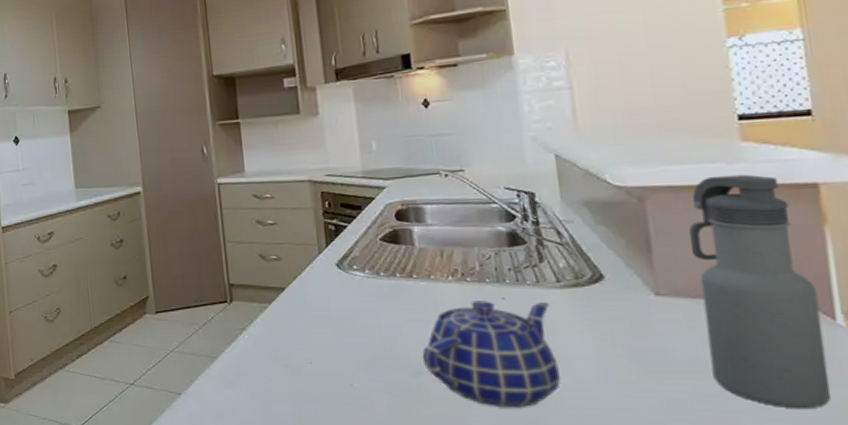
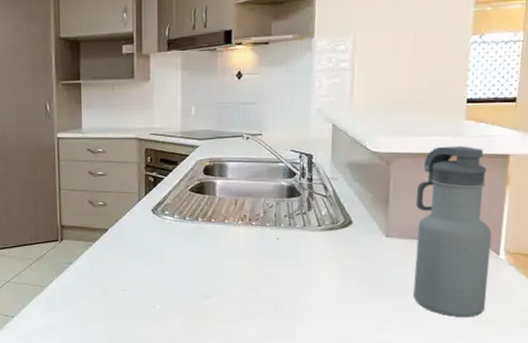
teapot: present [422,300,560,409] -> none [211,240,310,322]

